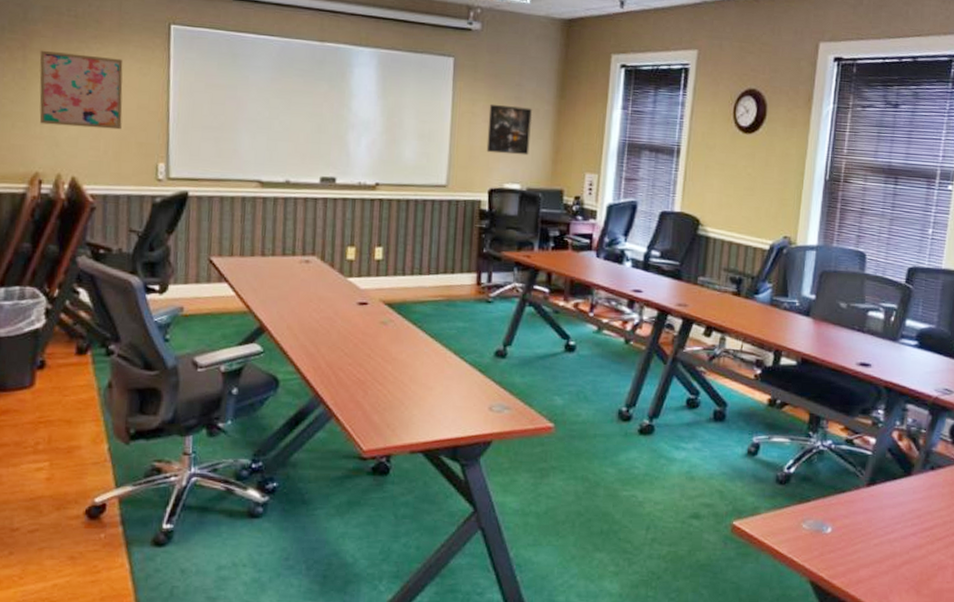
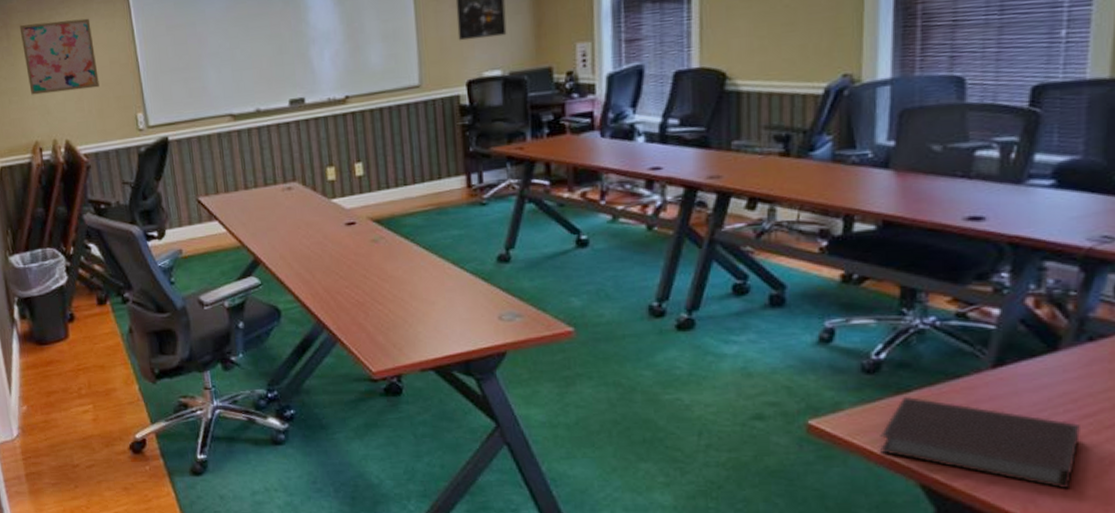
notebook: none [784,506,922,589] -> present [880,397,1082,490]

